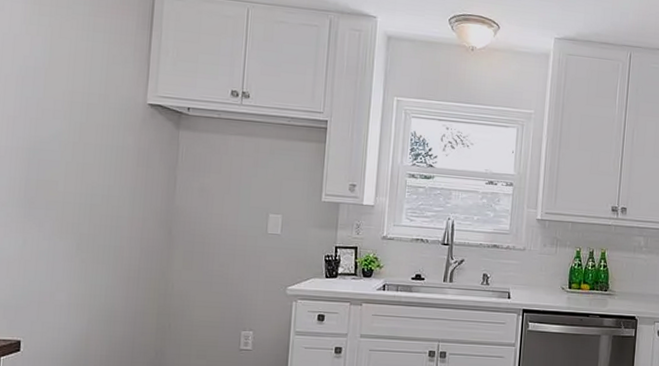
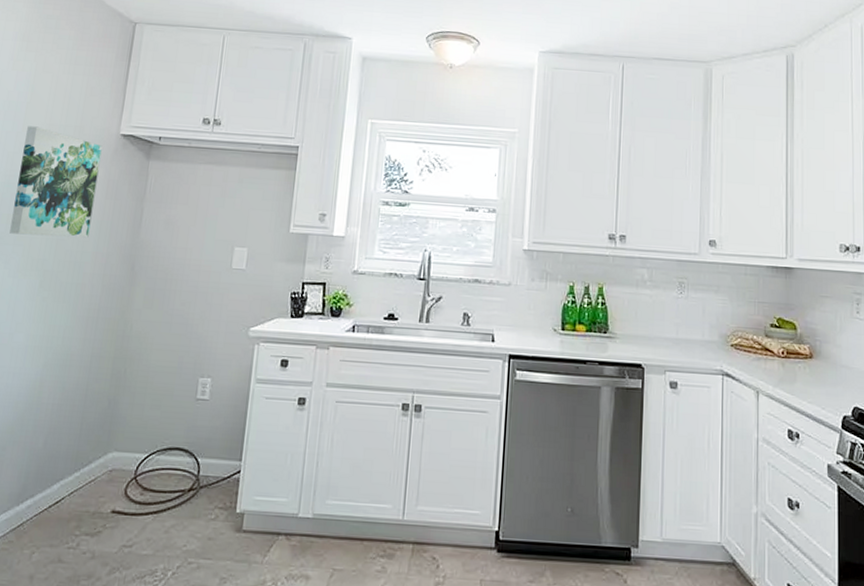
wall art: none [40,92,130,203] -> present [9,126,103,238]

